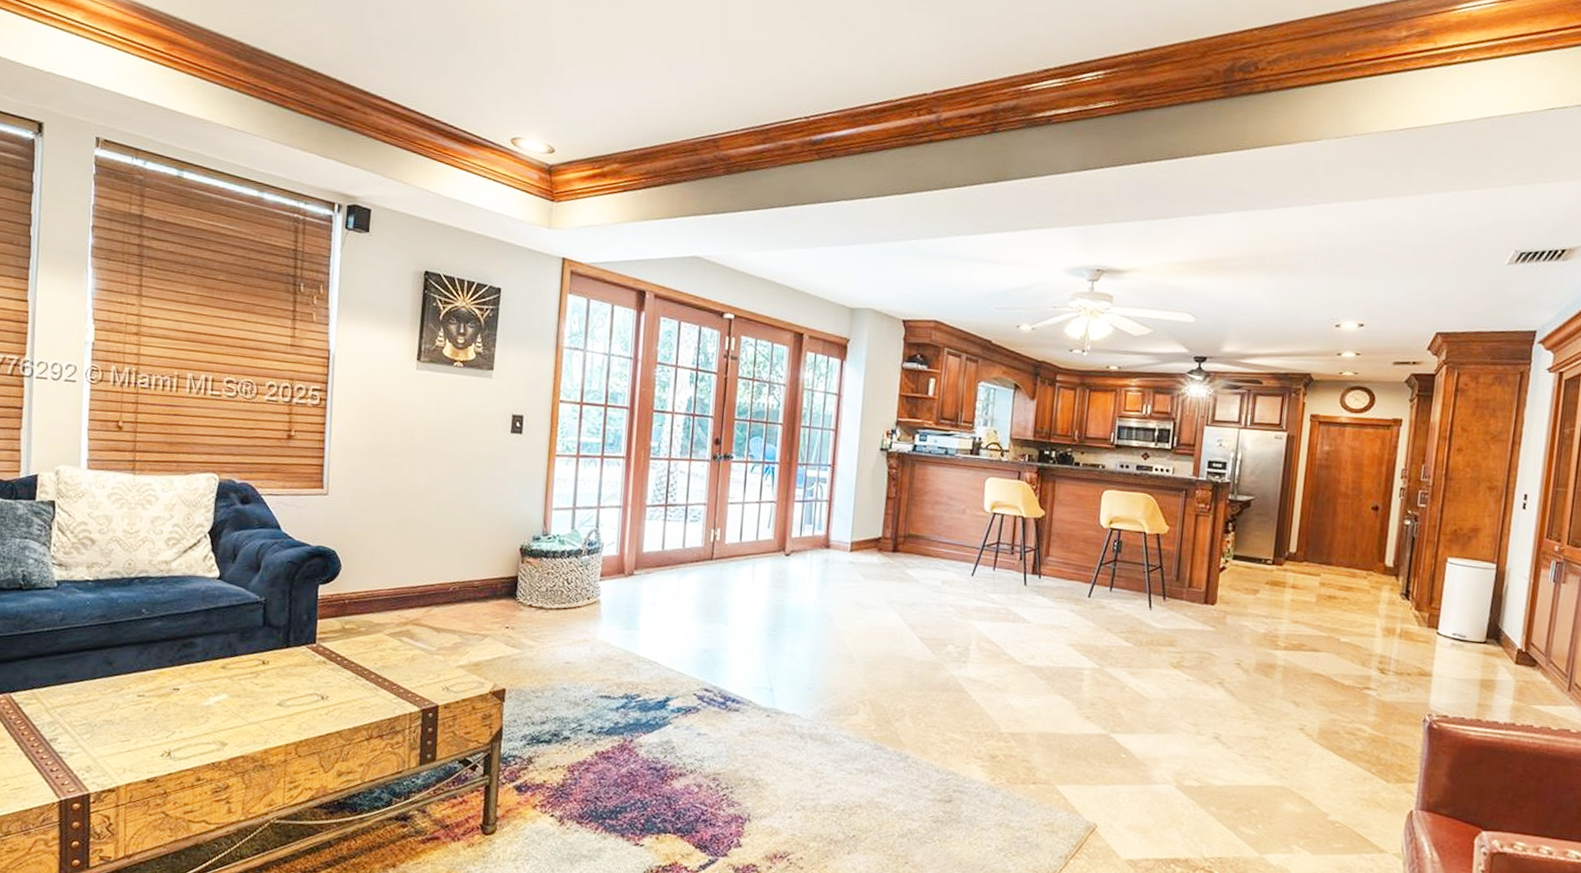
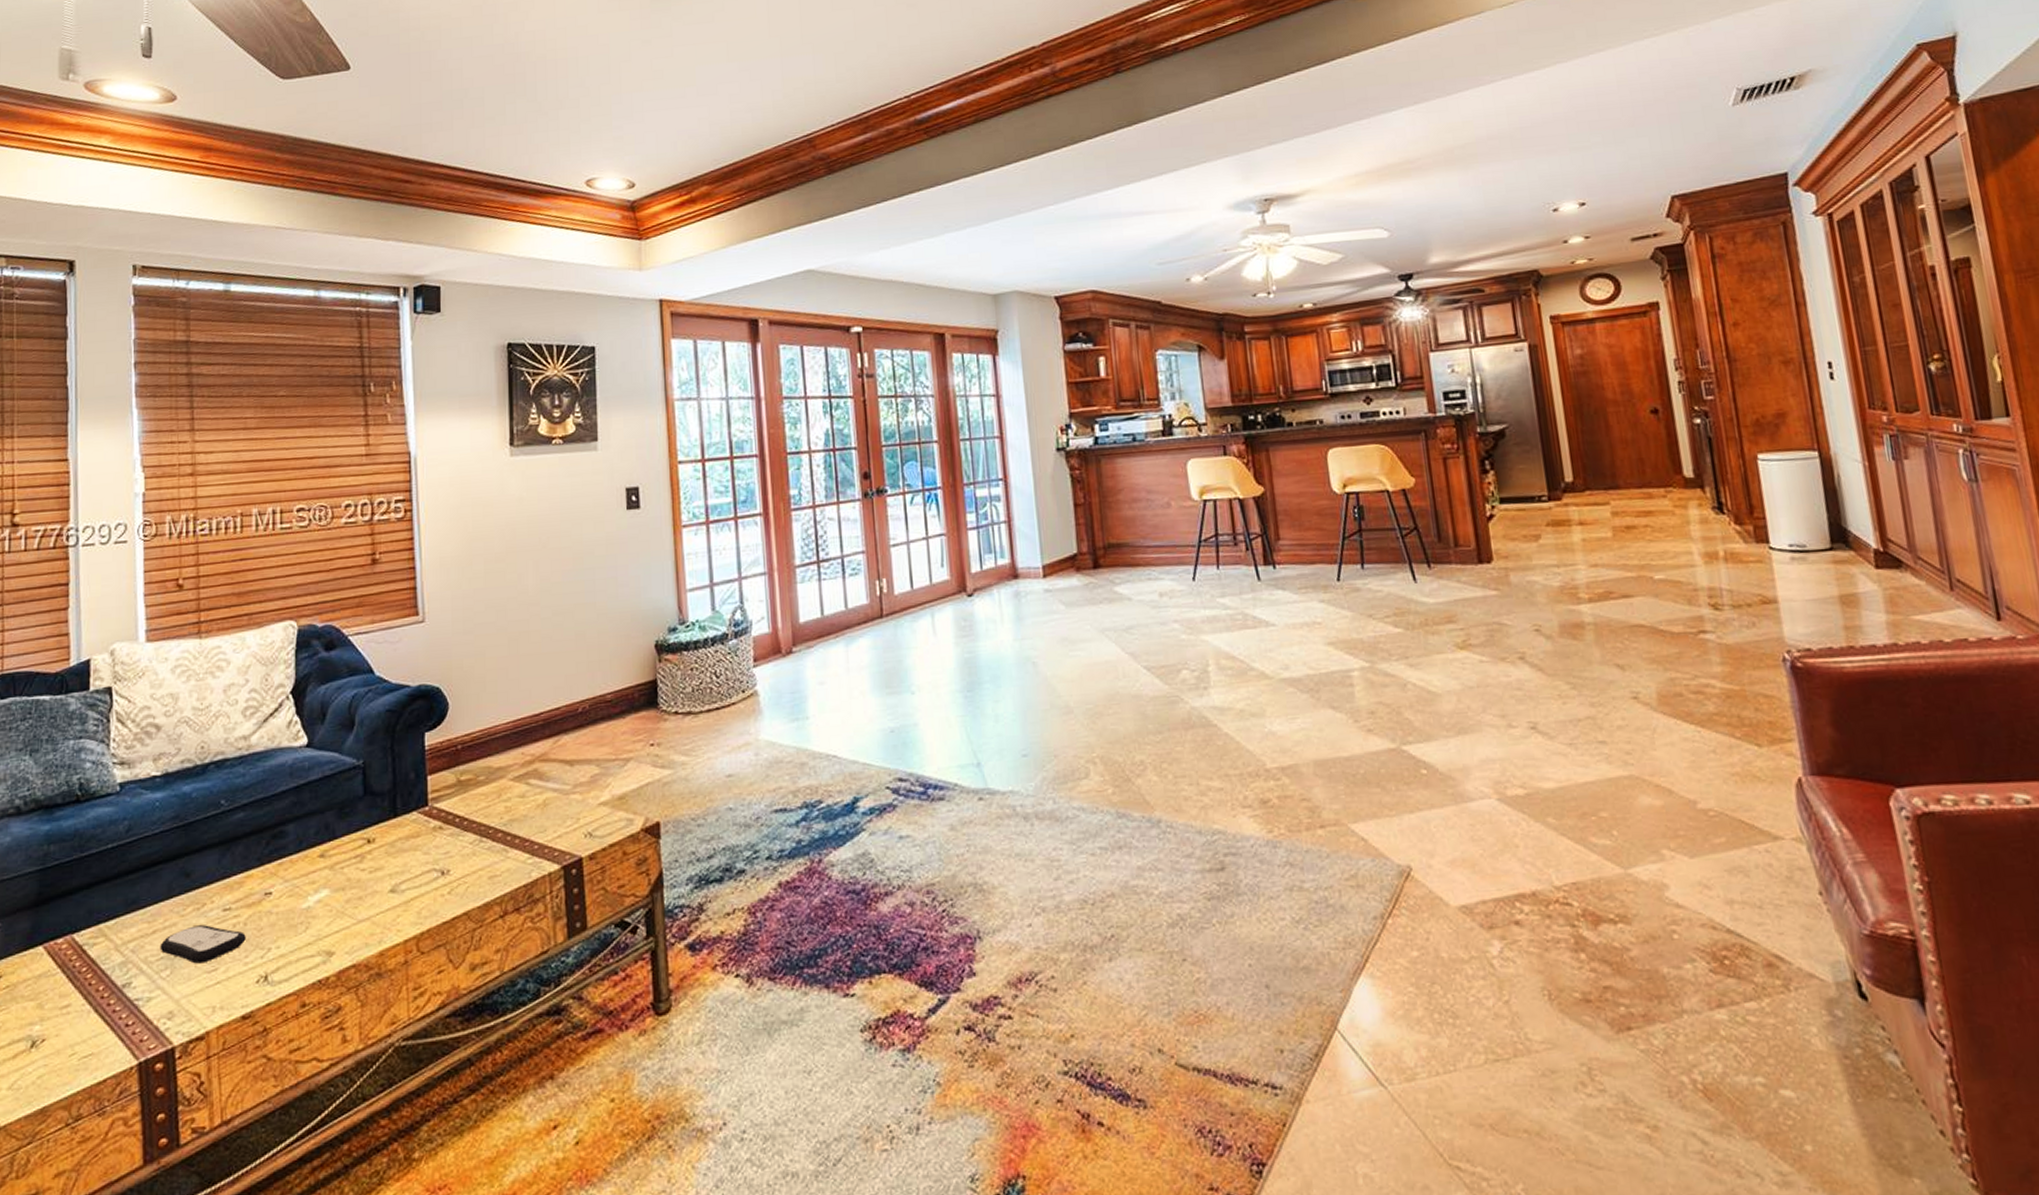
remote control: none [83,703,155,734] -> present [160,925,246,964]

